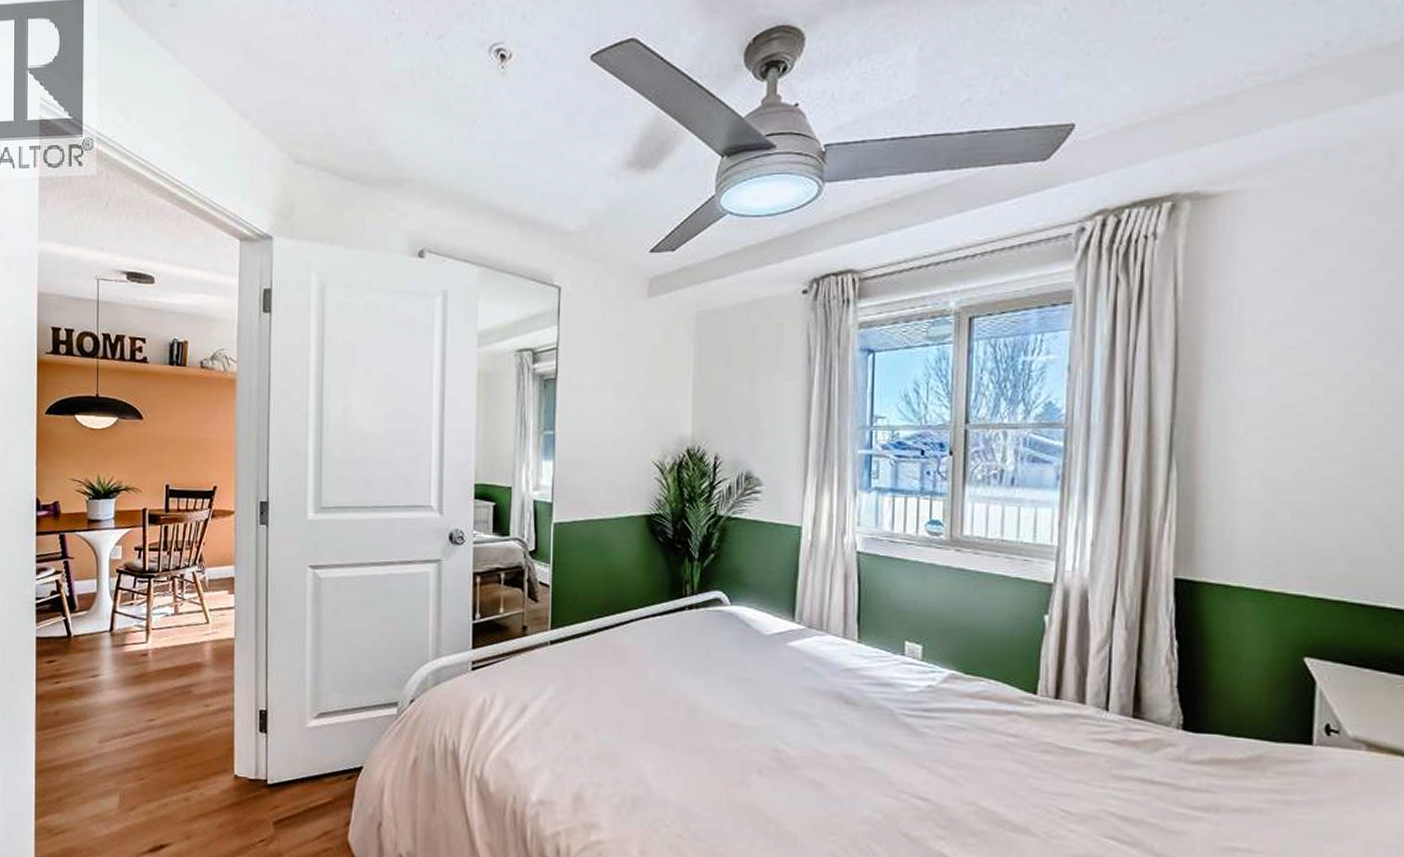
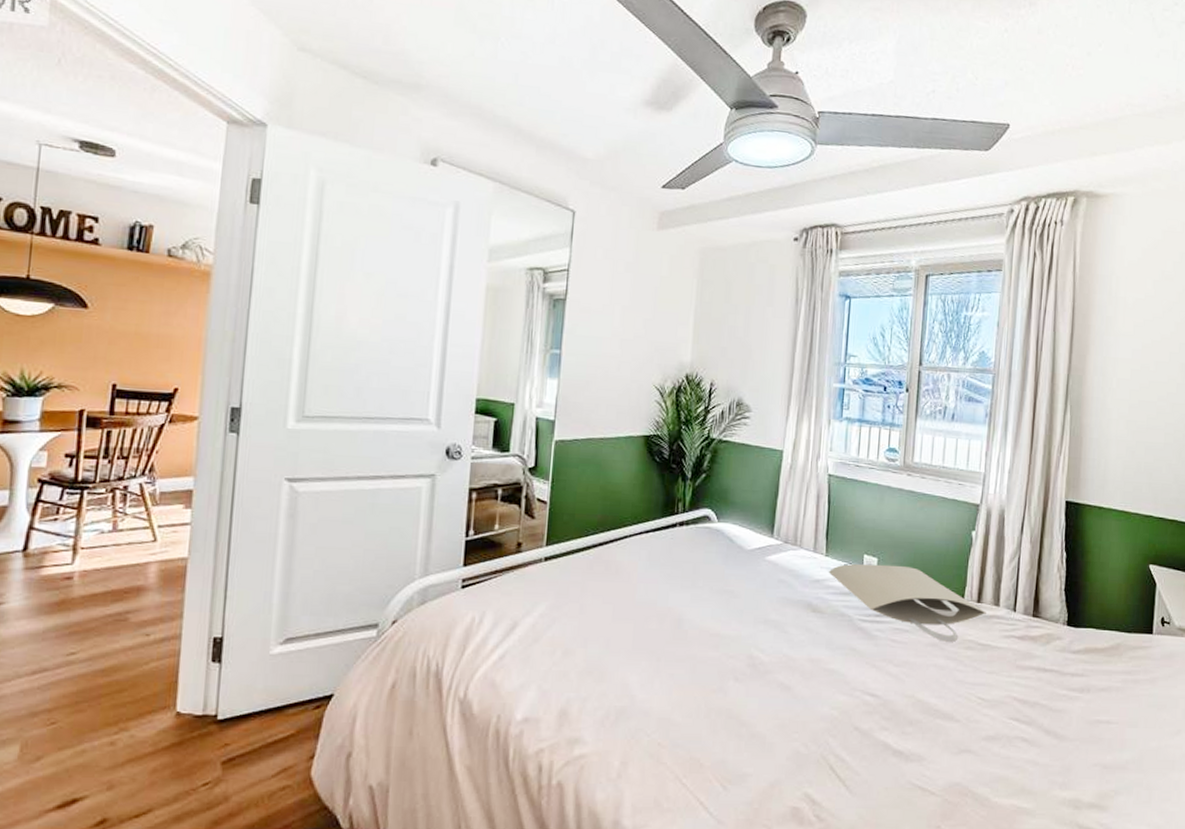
tote bag: none [862,651,1068,744] -> present [828,563,986,642]

